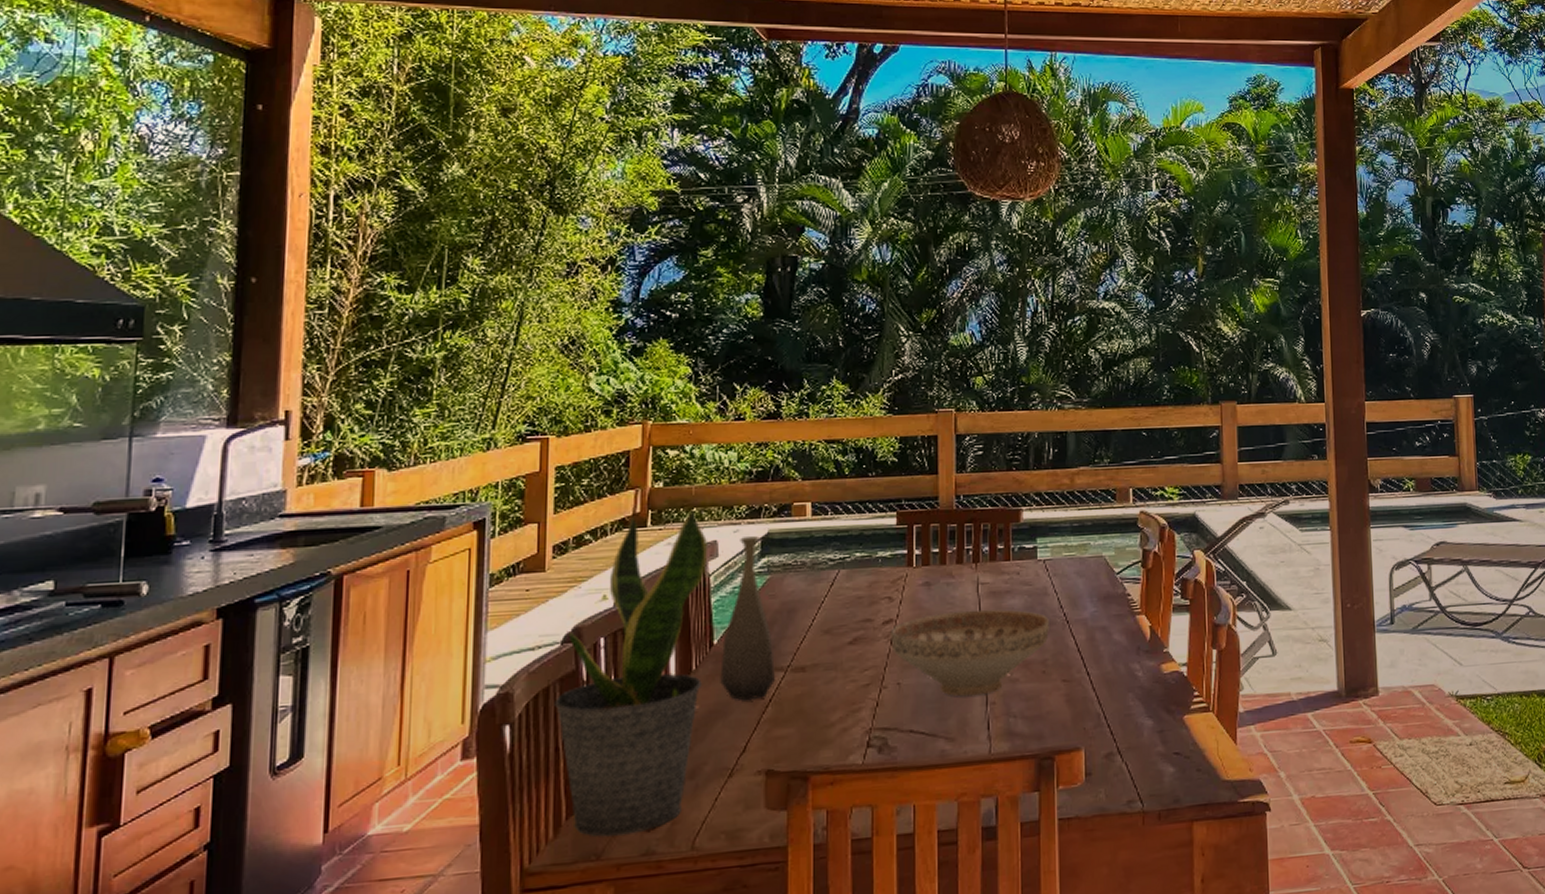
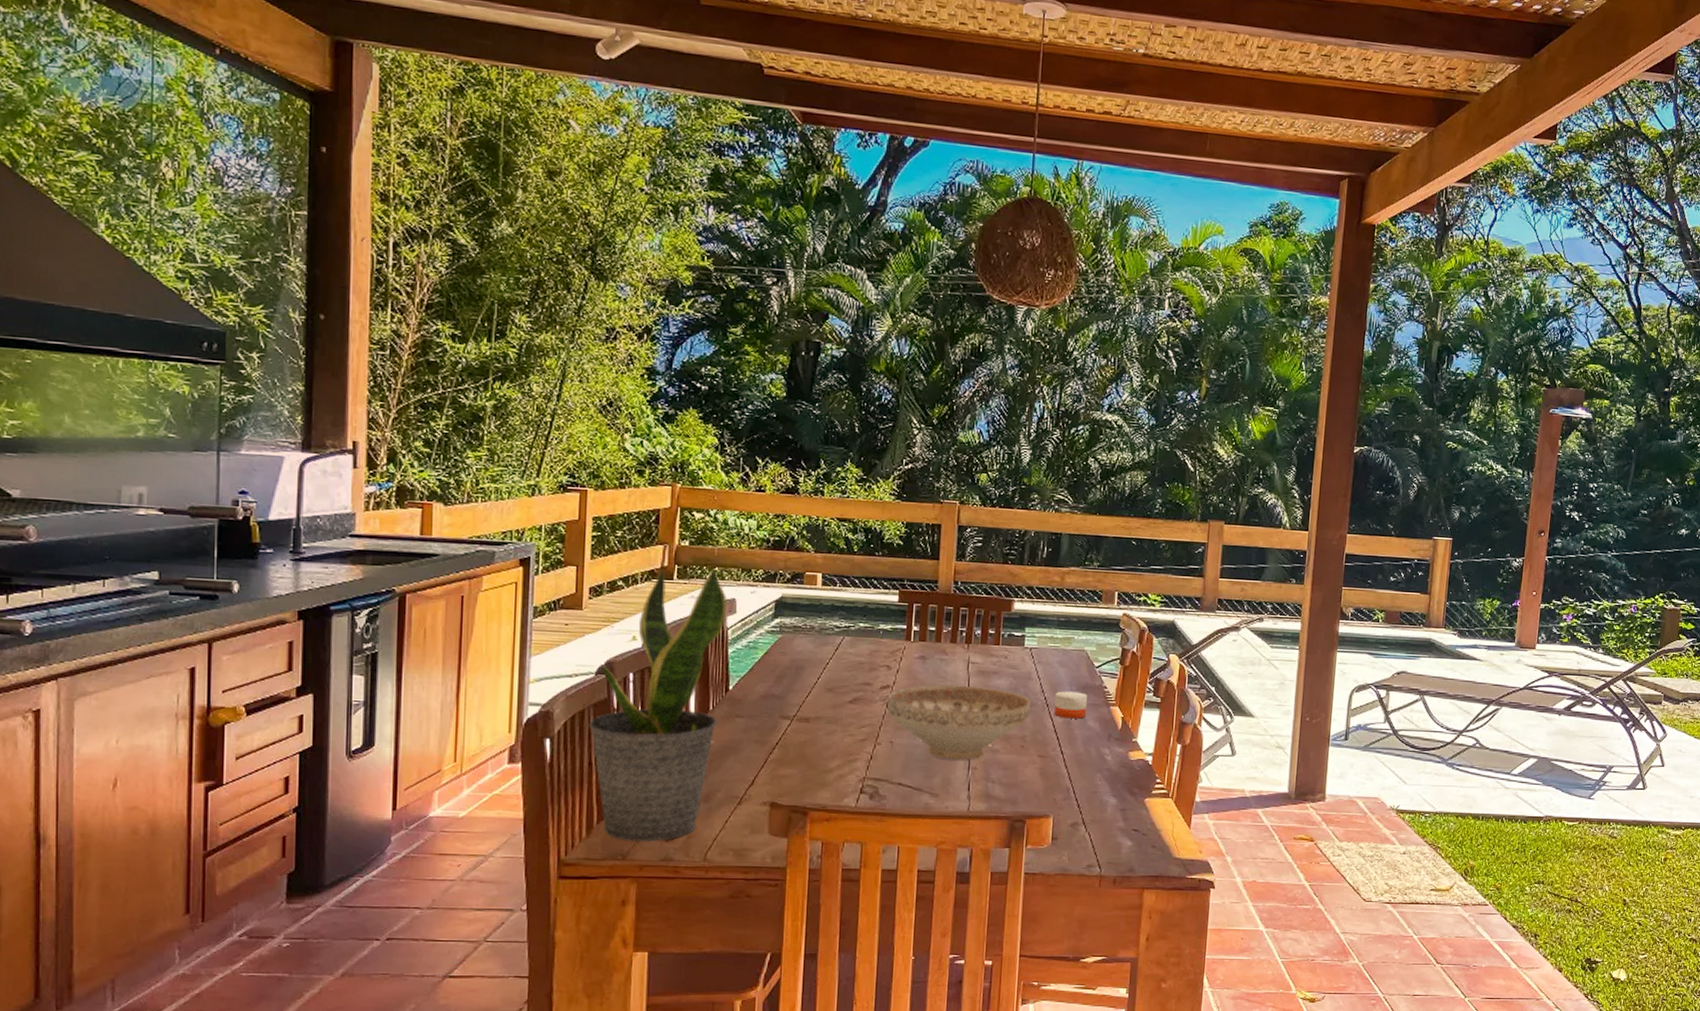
bottle: present [720,536,775,701] -> none [734,598,782,742]
candle: none [1076,603,1110,635] -> present [1054,691,1087,719]

